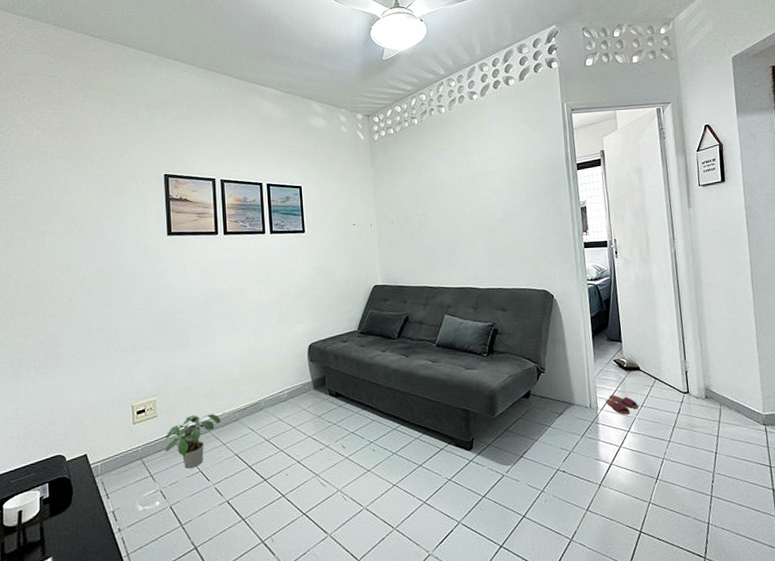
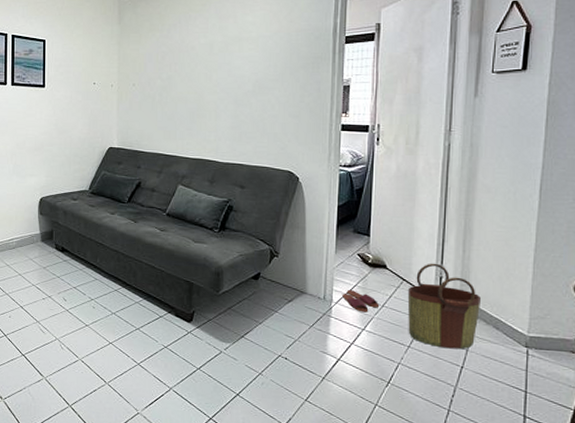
shopping bag: none [660,359,723,438] -> present [407,263,482,350]

